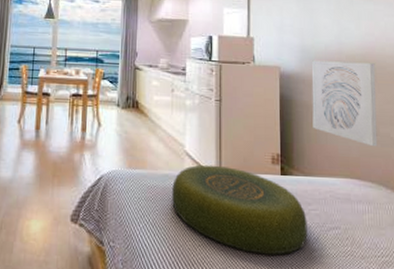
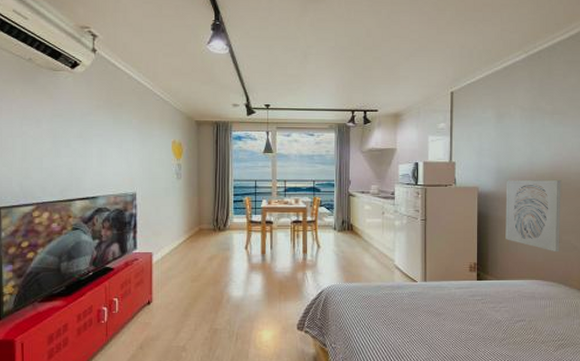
cushion: present [172,165,308,255] -> none [384,275,498,346]

